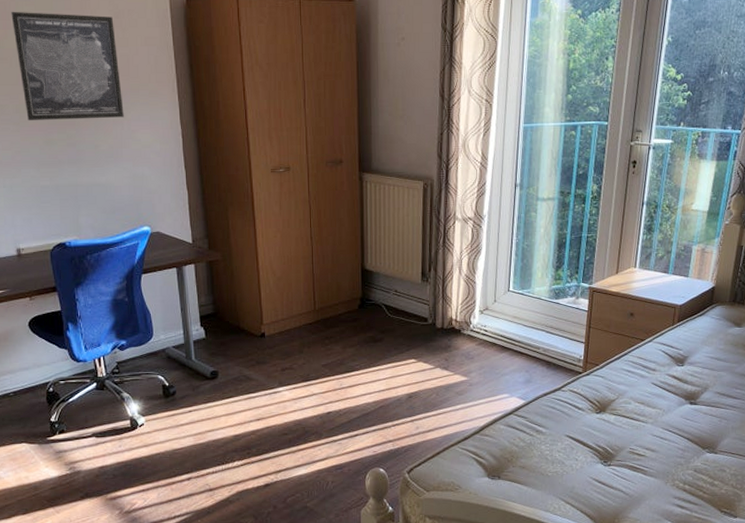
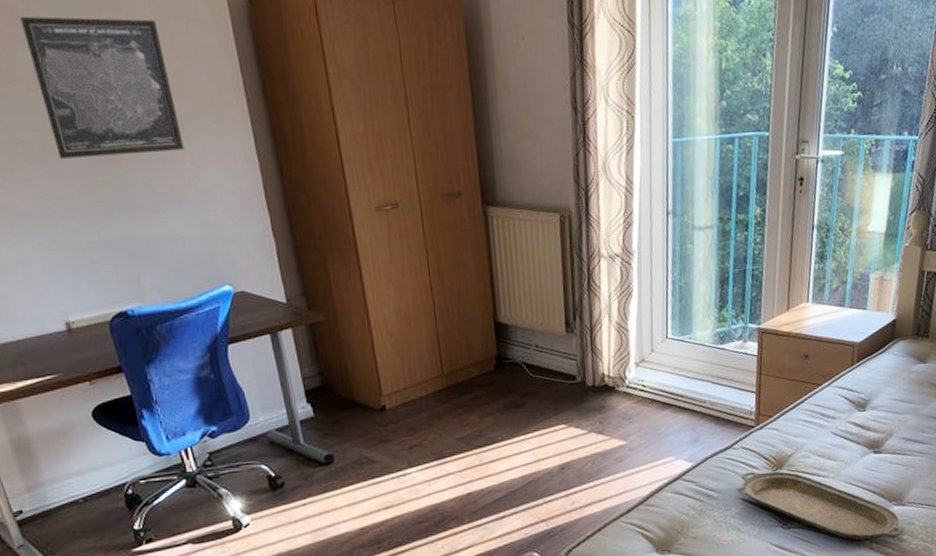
serving tray: none [563,413,717,482] -> present [737,471,905,540]

